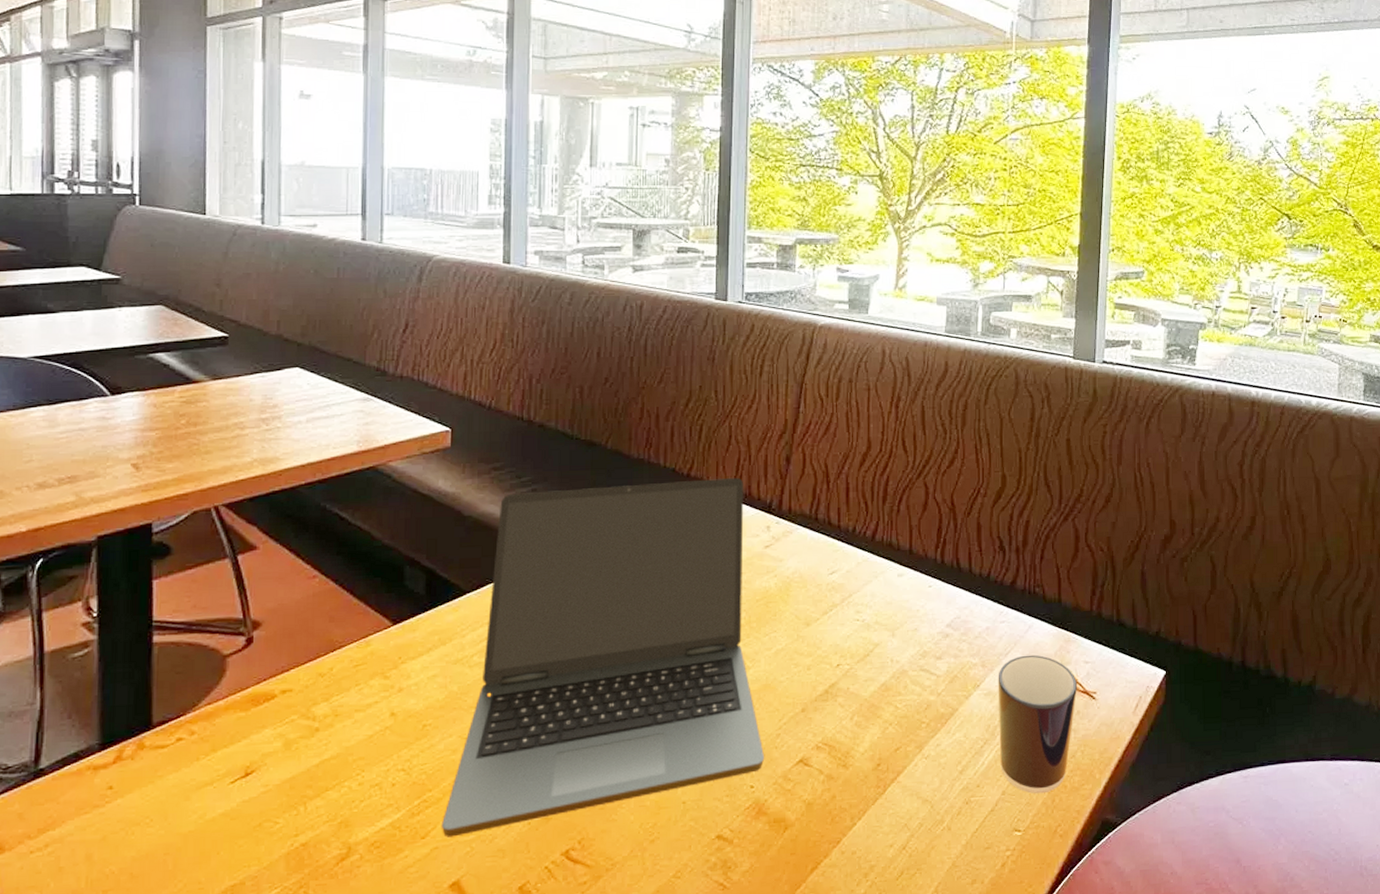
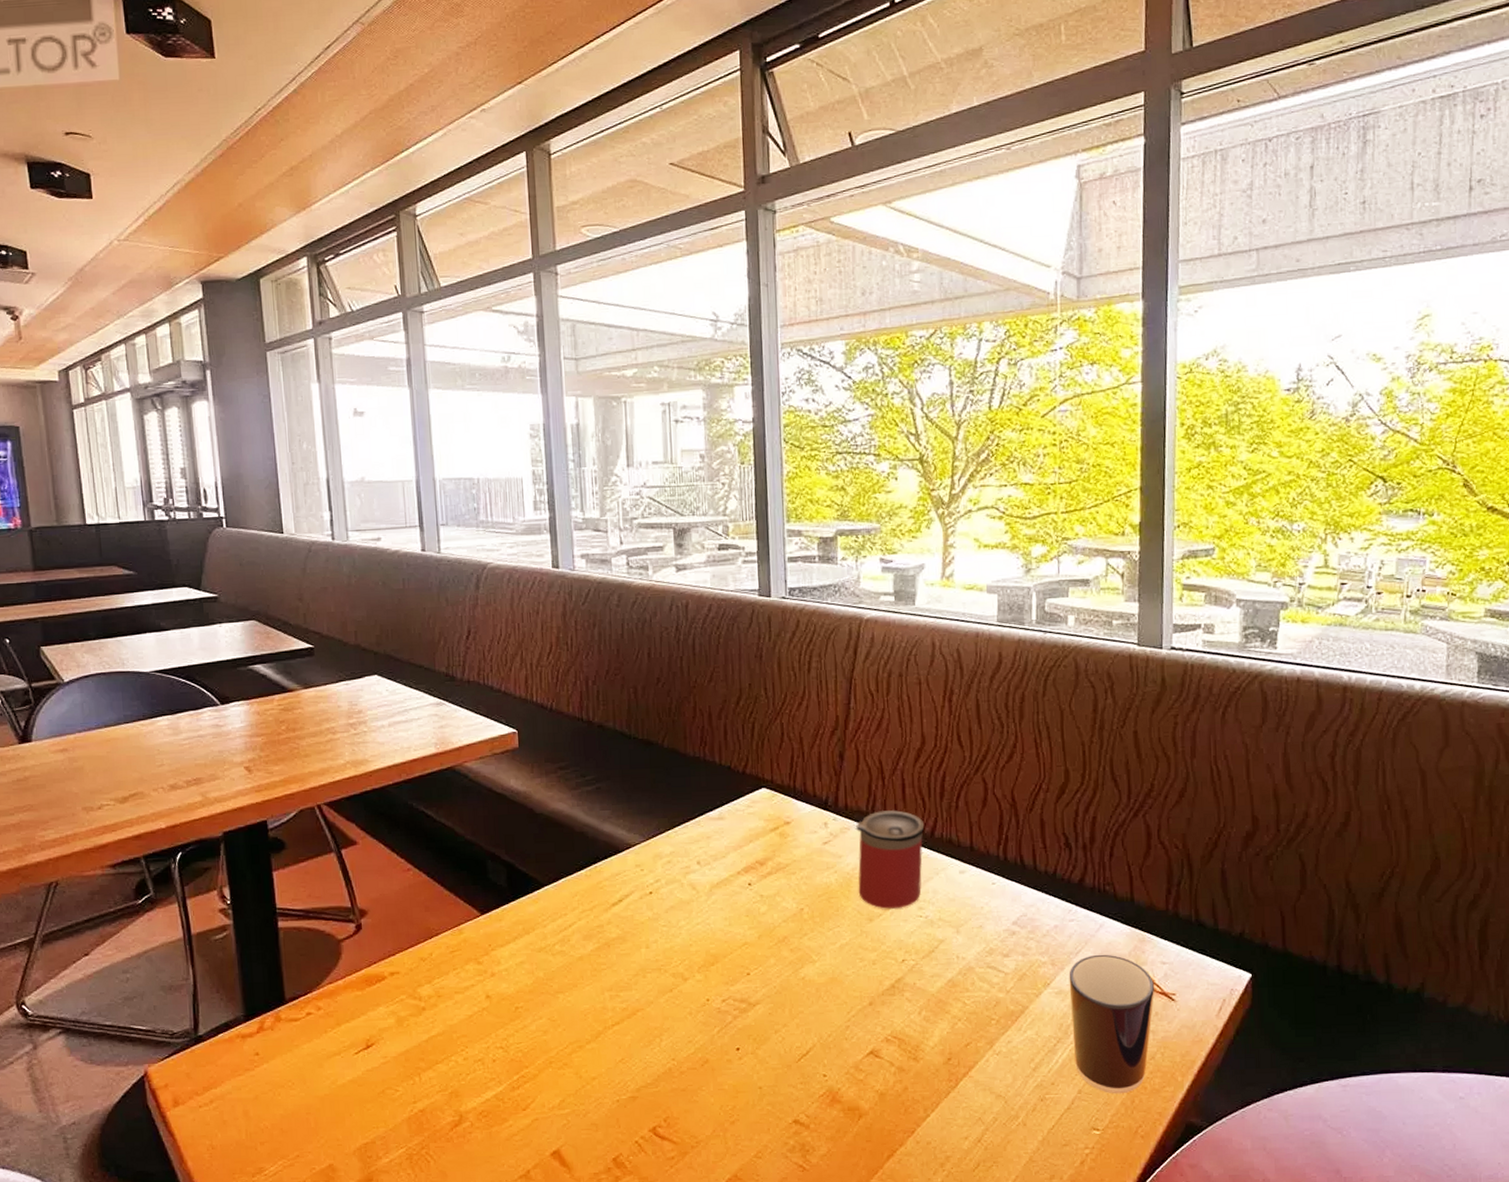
laptop: present [442,477,764,838] -> none [540,774,835,1110]
beverage cup: none [797,513,866,613] -> present [856,809,925,909]

